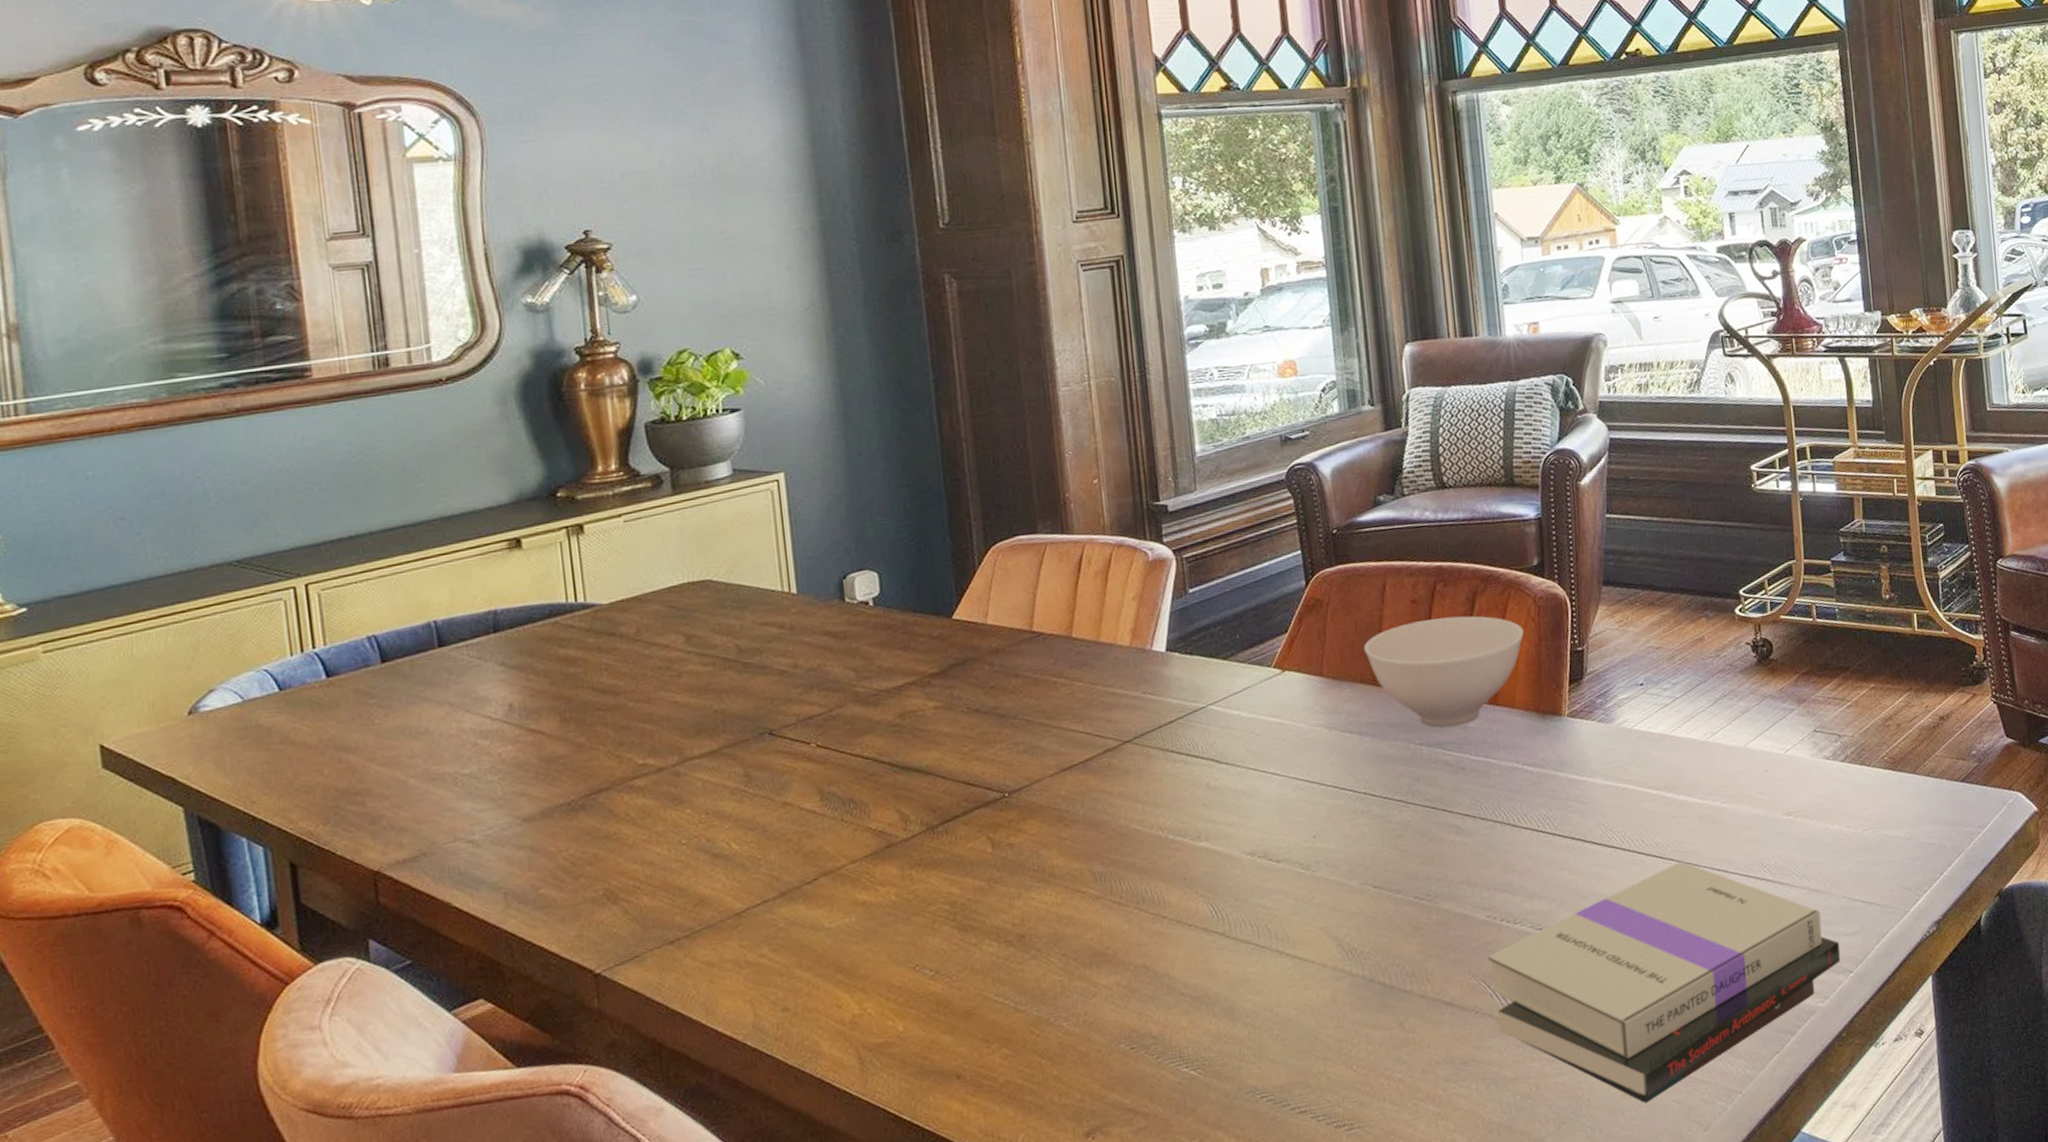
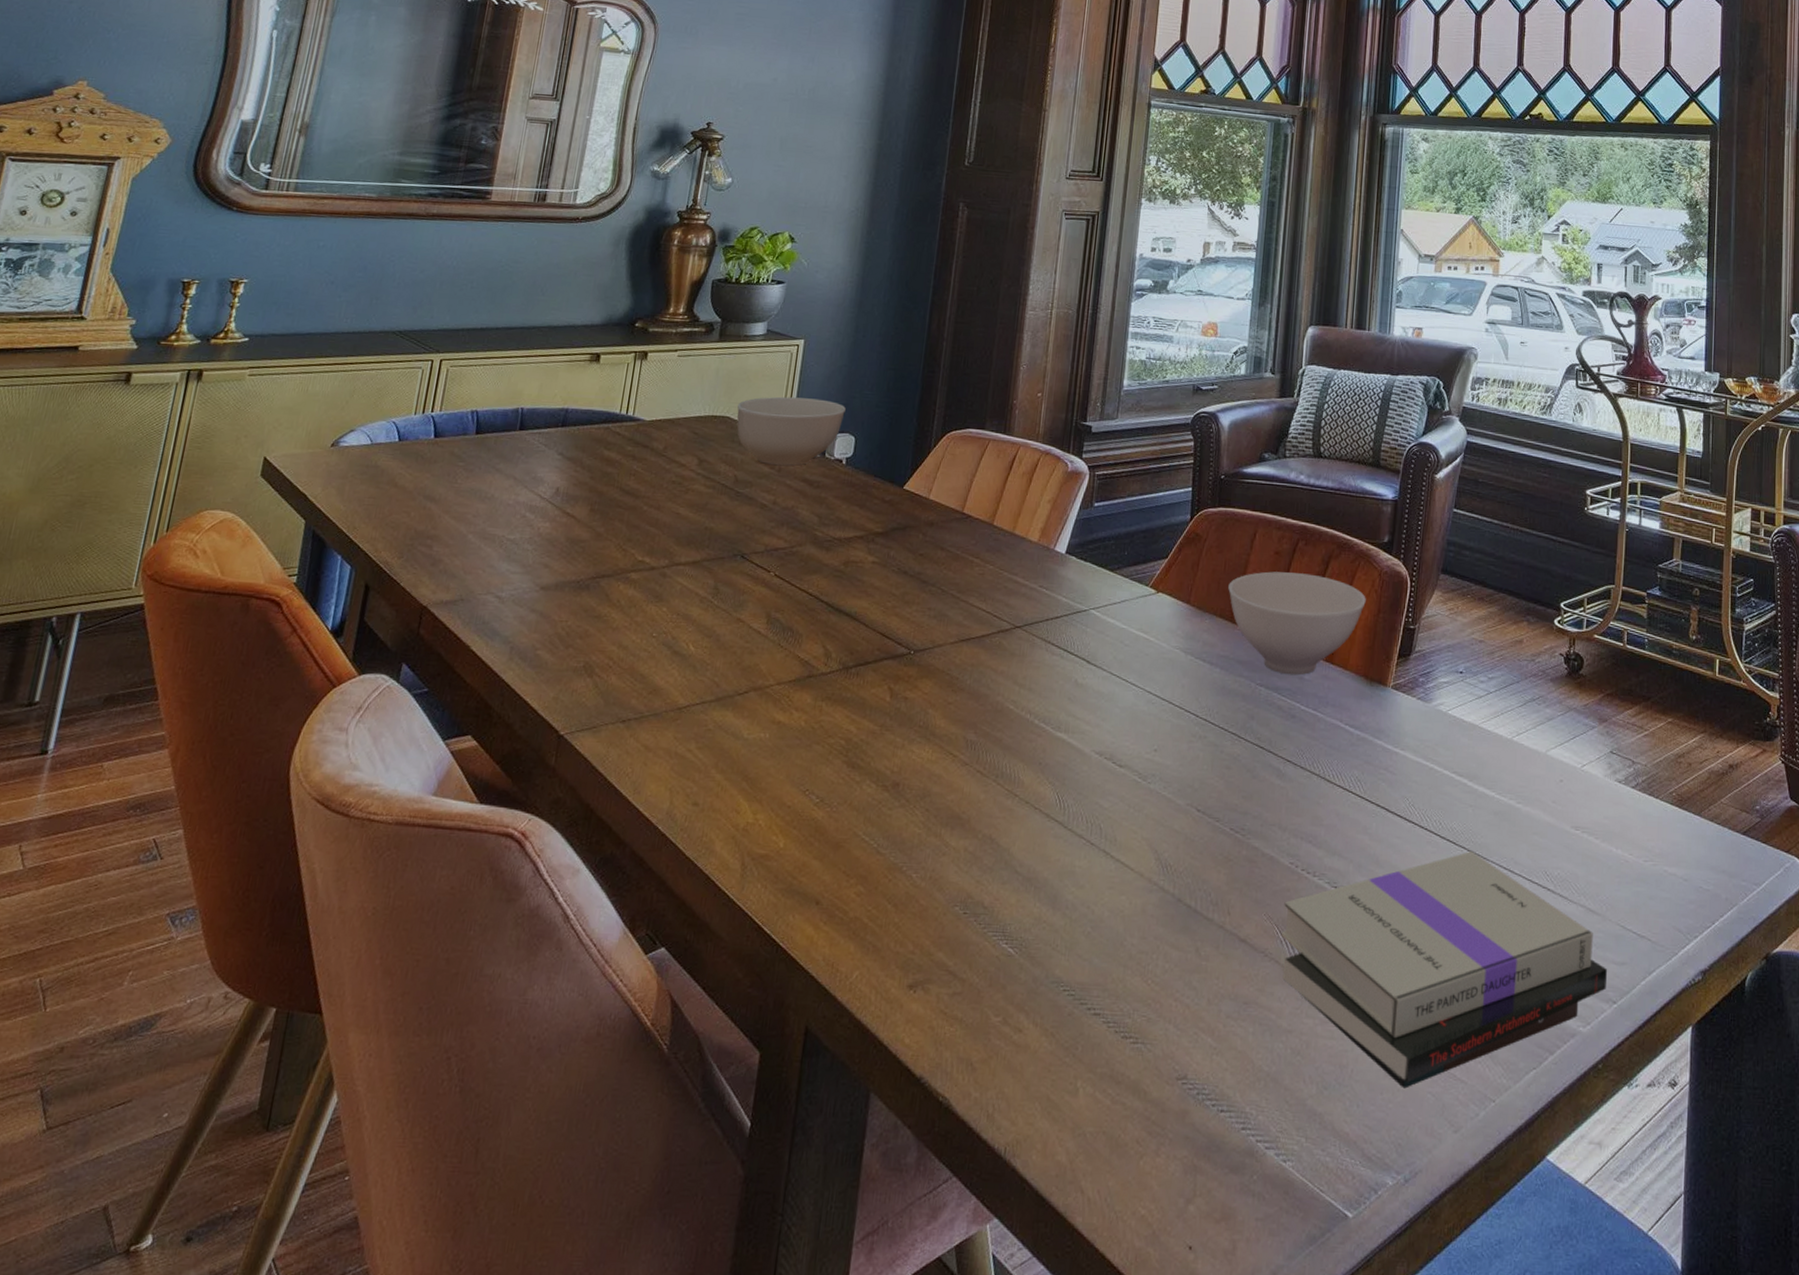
bowl: none [718,537,858,625] -> present [736,396,846,467]

